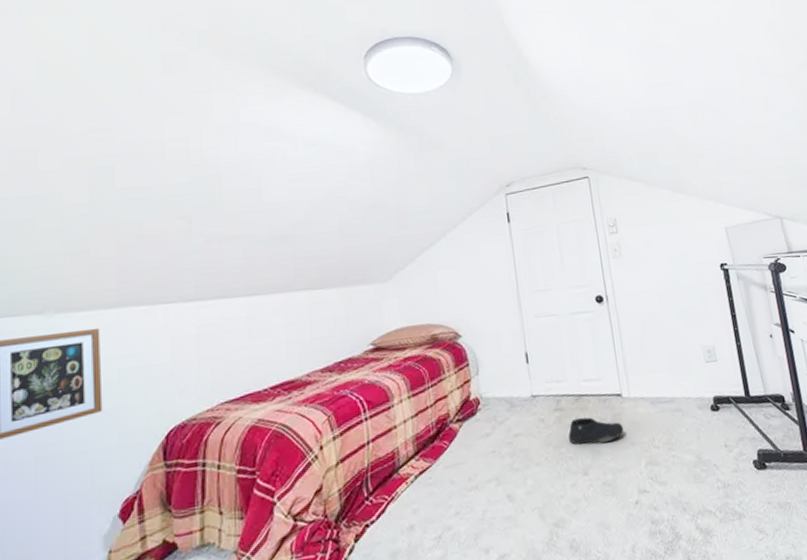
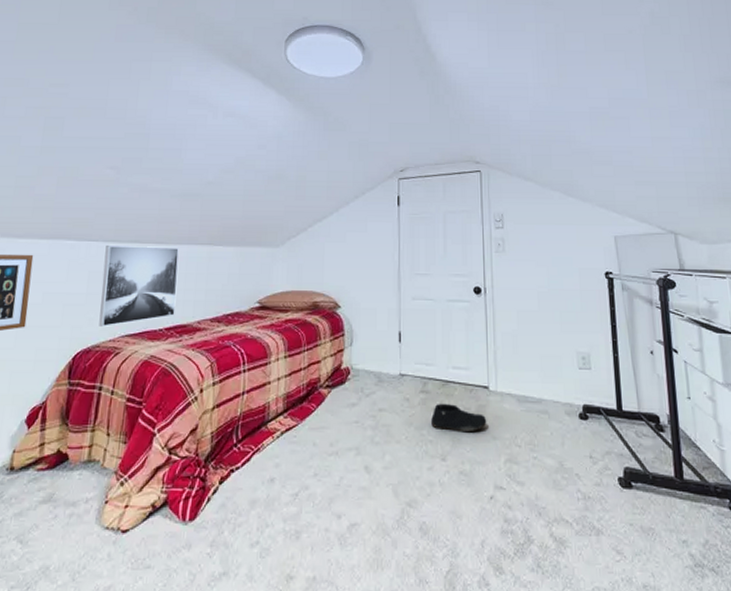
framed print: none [187,297,279,398] -> present [99,244,179,328]

